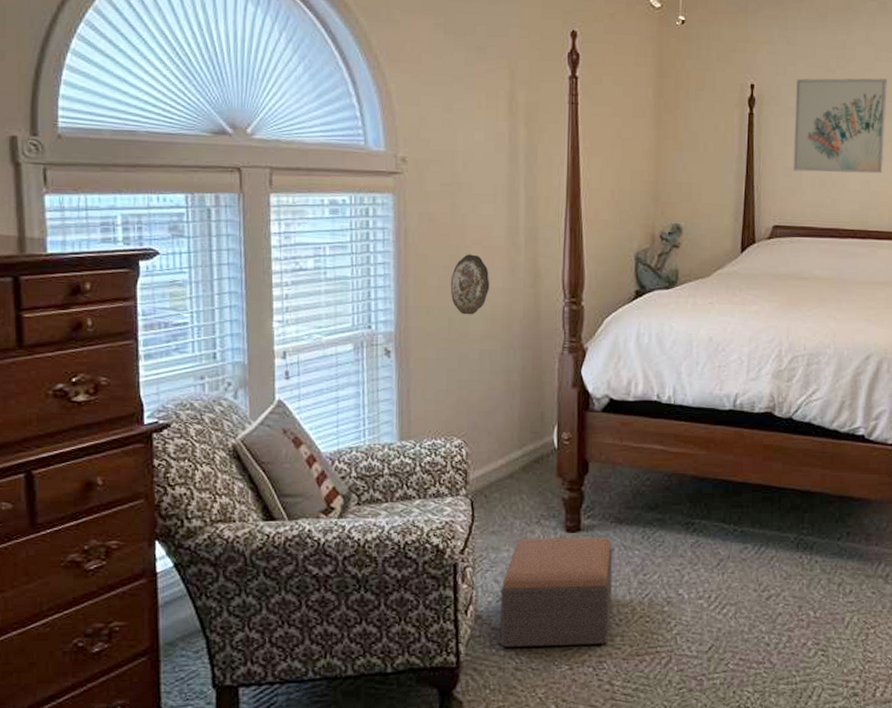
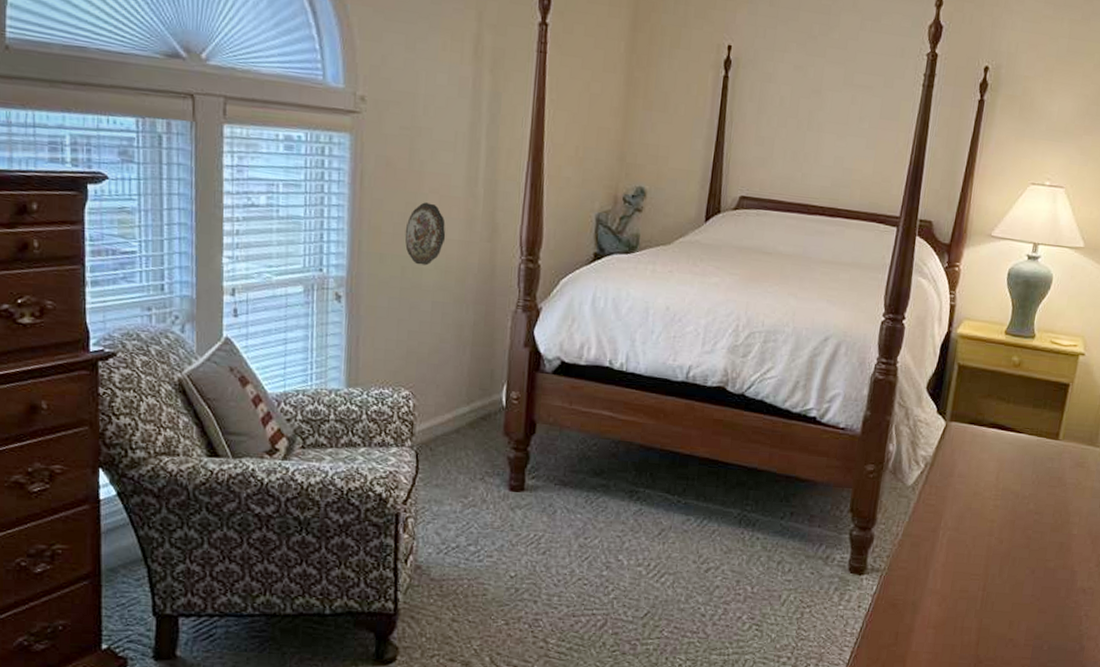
footstool: present [500,537,612,648] -> none [439,493,555,603]
wall art: present [793,78,887,174] -> none [765,43,871,150]

